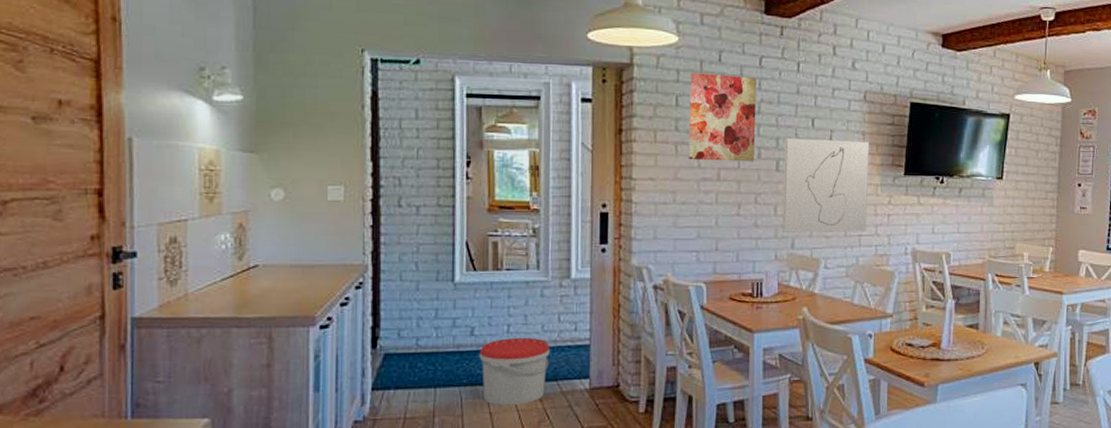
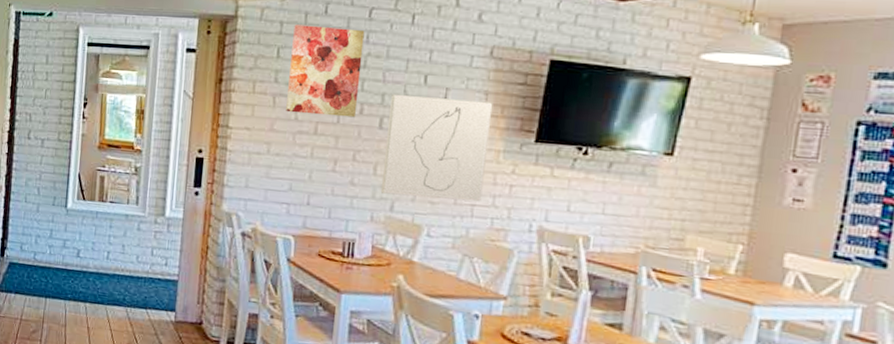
bucket: present [479,337,550,406] -> none [82,263,142,325]

